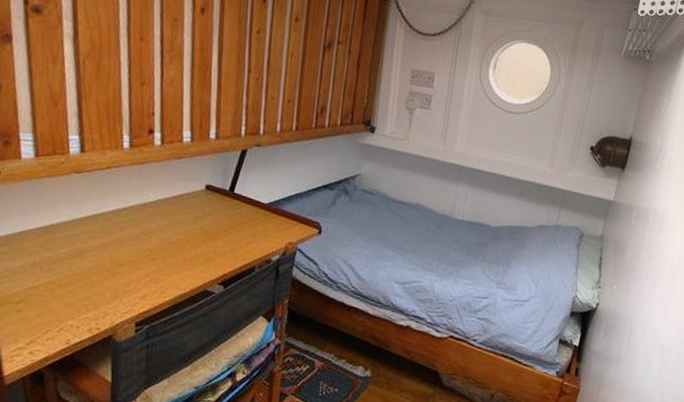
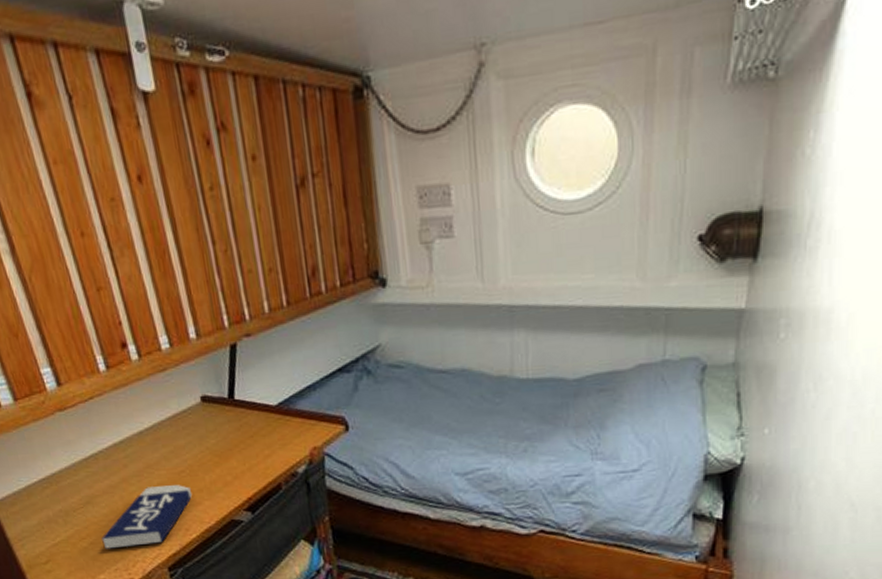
book: none [80,250,176,301] -> present [101,485,193,549]

